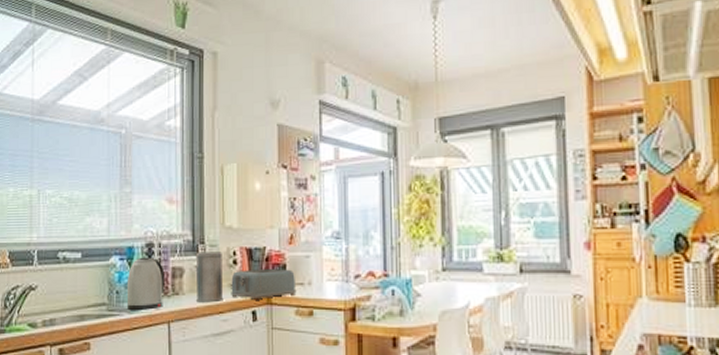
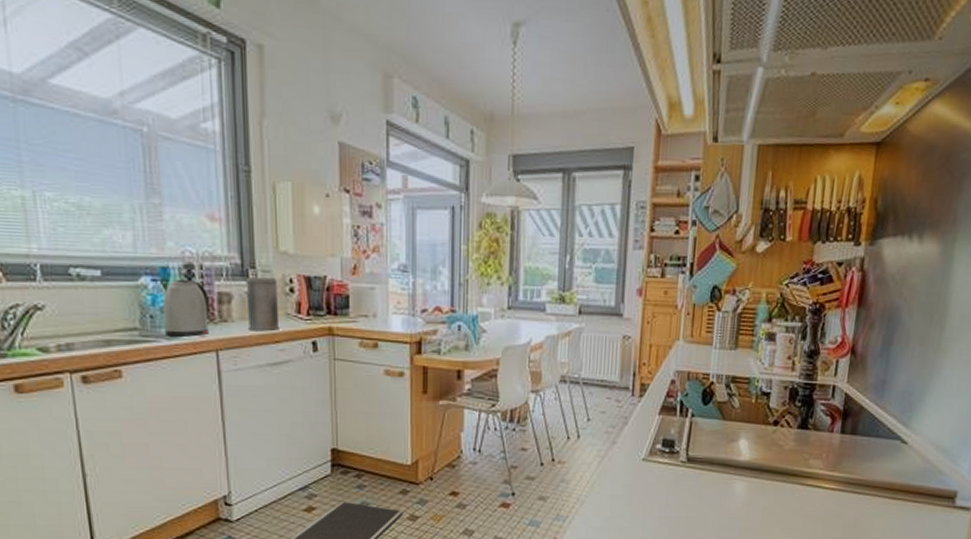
toaster: present [231,268,297,301] -> none [288,298,361,332]

